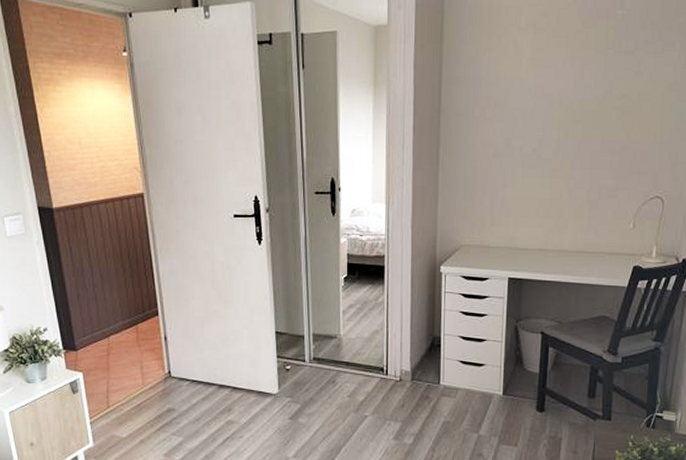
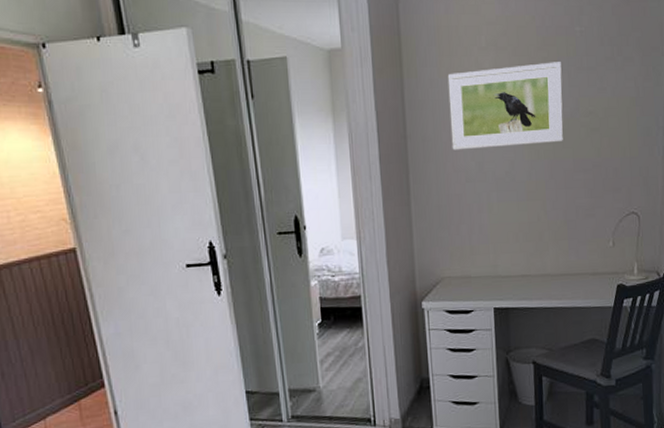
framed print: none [483,44,599,126] -> present [447,62,563,150]

